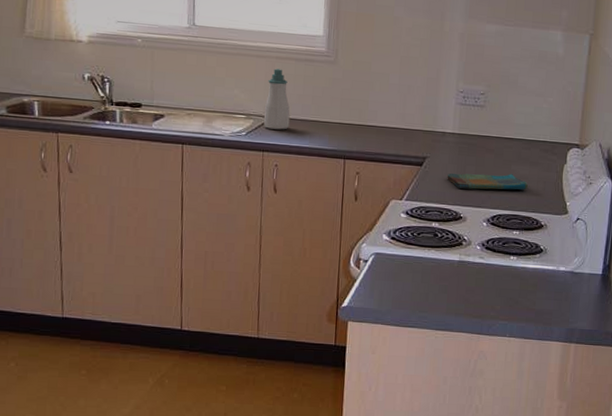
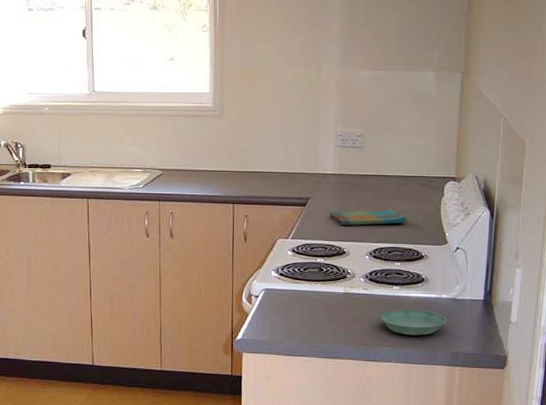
soap bottle: present [263,69,290,130] -> none [158,125,182,181]
saucer: none [496,281,564,310] -> present [381,310,447,336]

